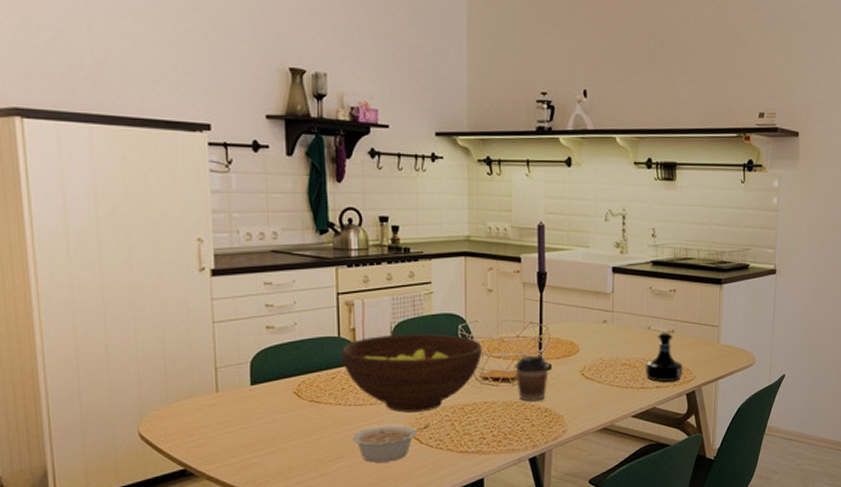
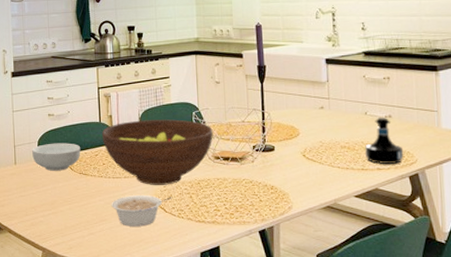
cereal bowl: none [242,363,312,399] -> present [32,143,81,171]
coffee cup: present [515,355,549,401] -> none [242,138,273,179]

